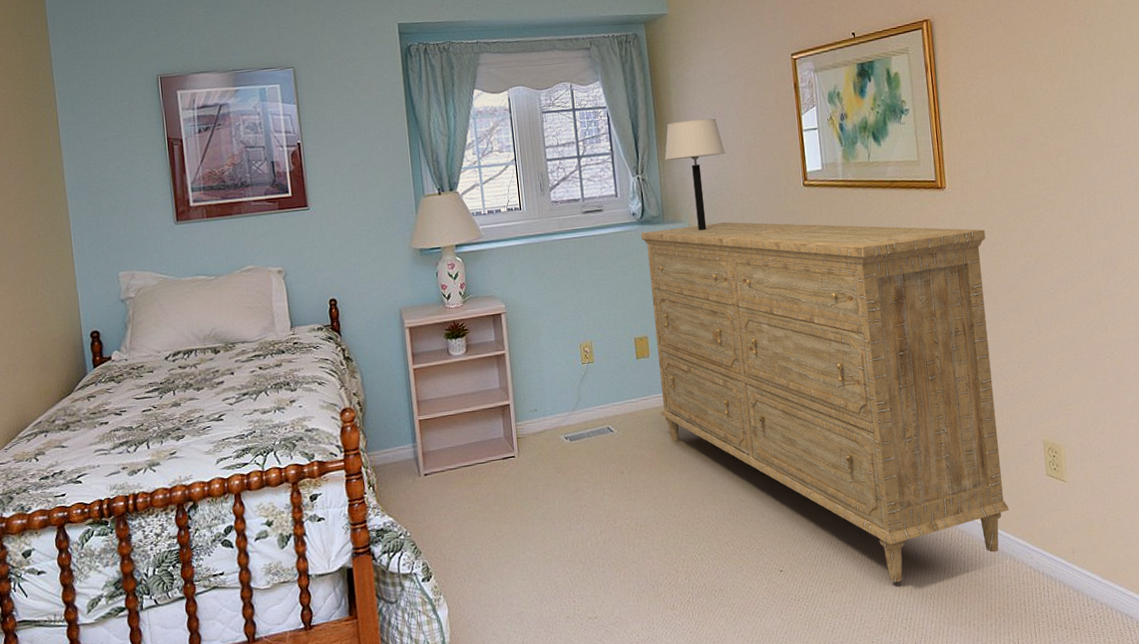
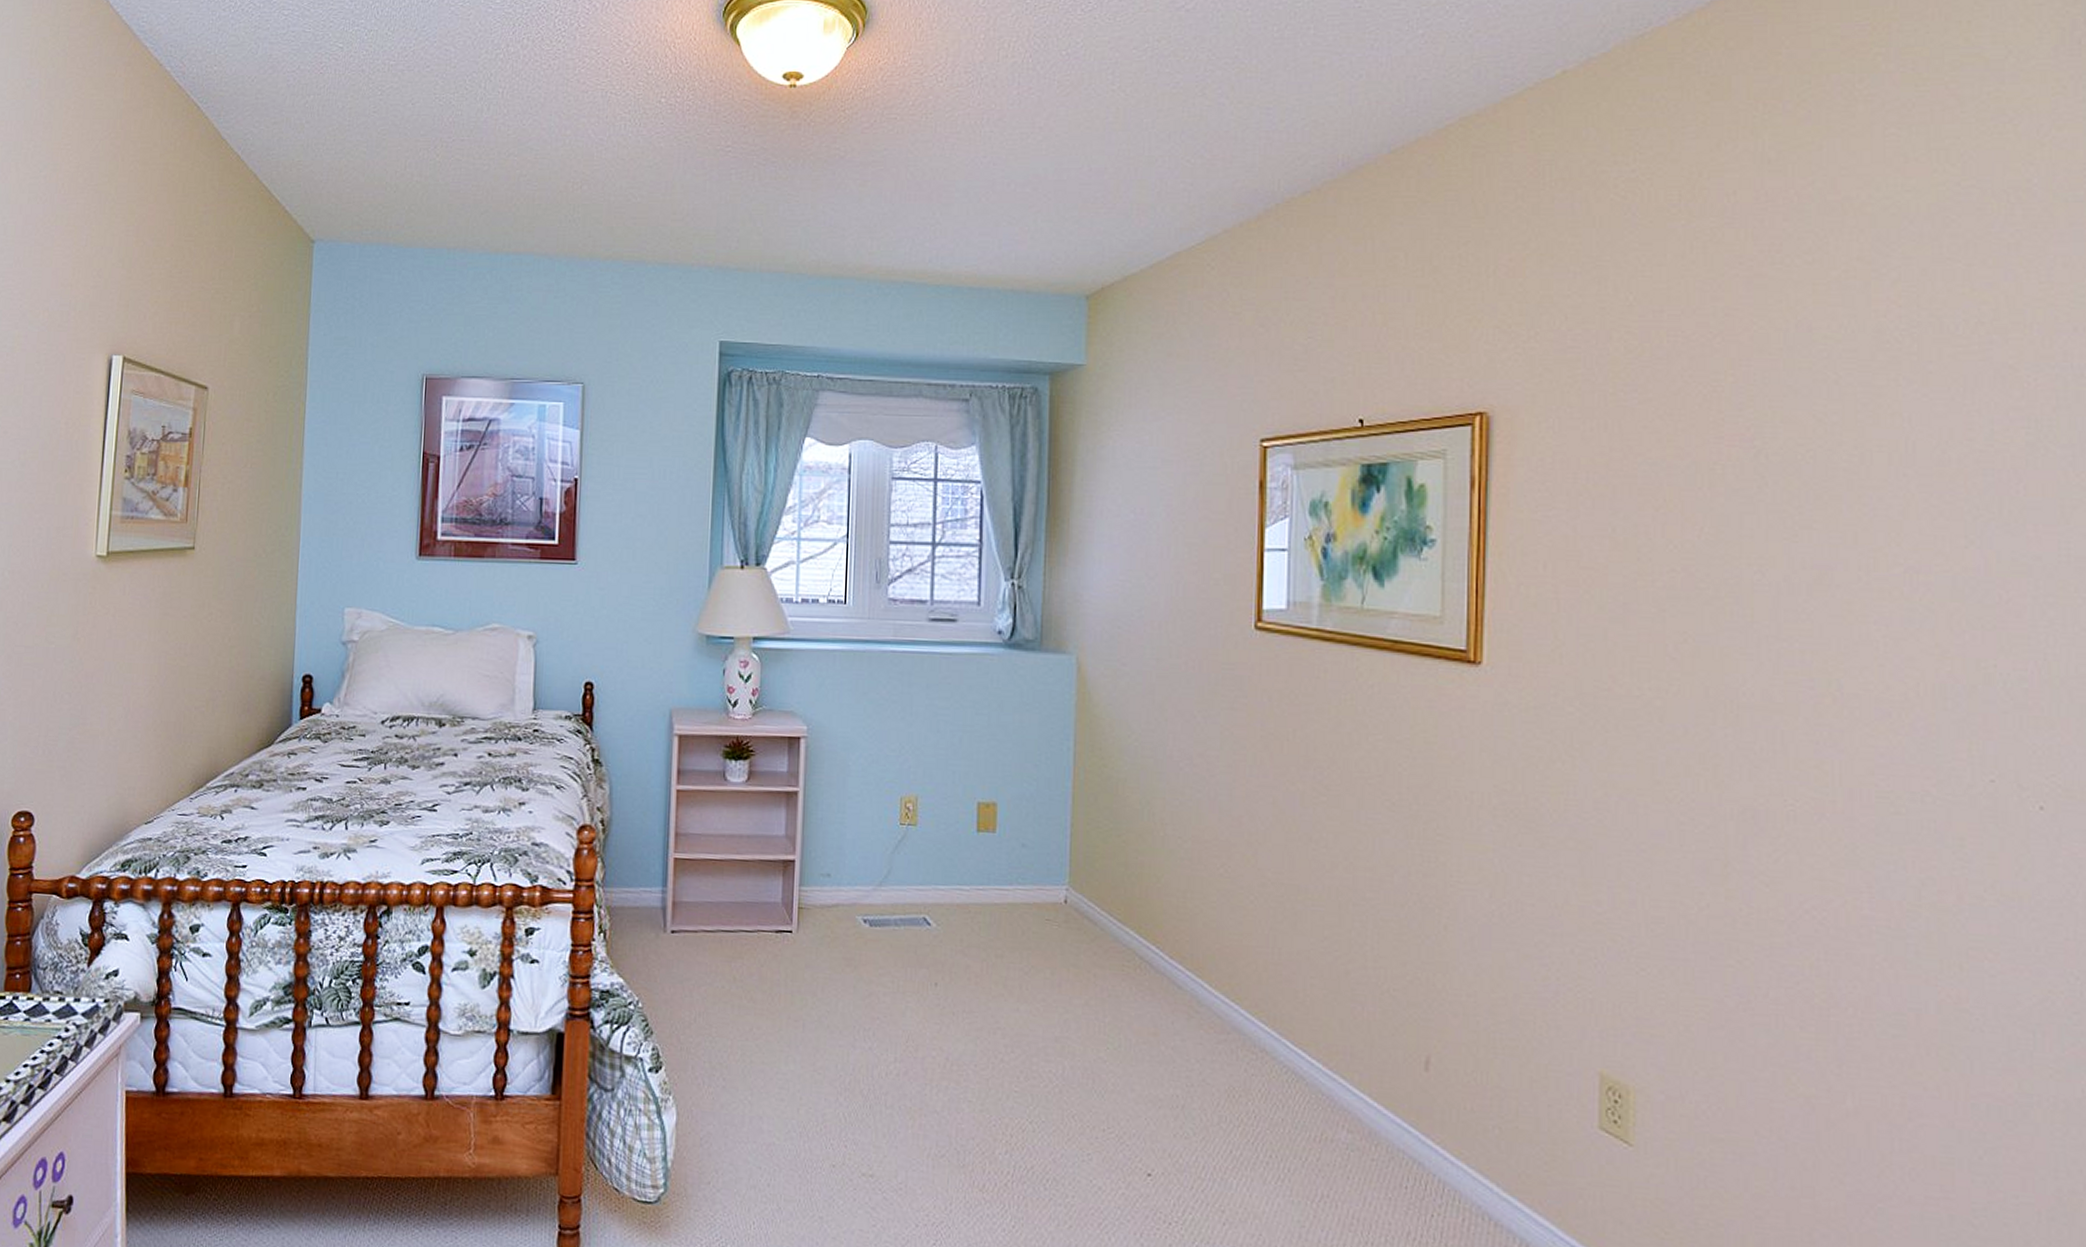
dresser: present [640,222,1010,582] -> none [1000,658,1540,1235]
table lamp: present [664,118,726,231] -> none [1054,513,1144,669]

